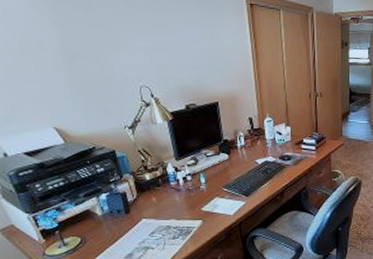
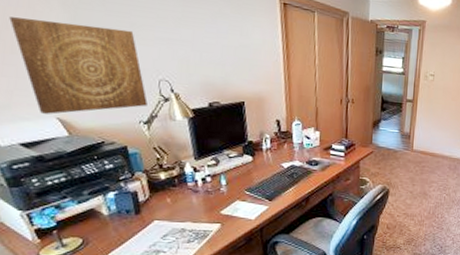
wall art: none [10,38,131,124] -> present [9,17,148,114]

